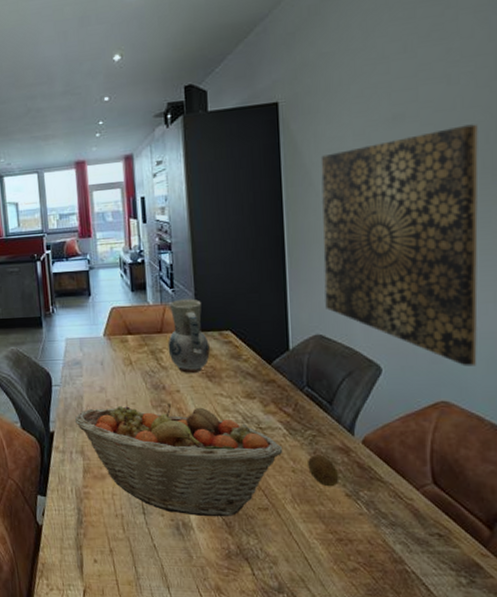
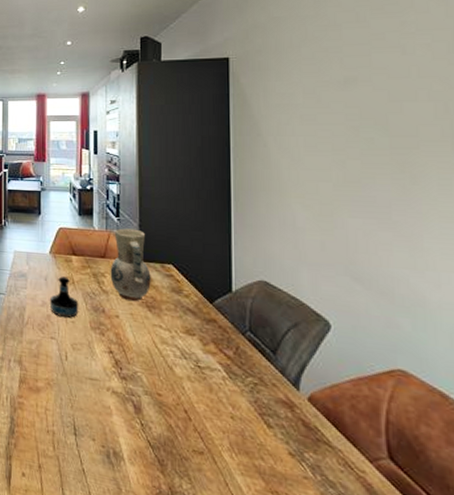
fruit basket: present [74,404,283,517] -> none [15,320,222,454]
tequila bottle: none [107,358,139,401] -> present [49,276,79,318]
fruit: present [308,455,339,487] -> none [248,404,282,442]
wall art: present [320,124,478,366] -> none [270,93,439,337]

